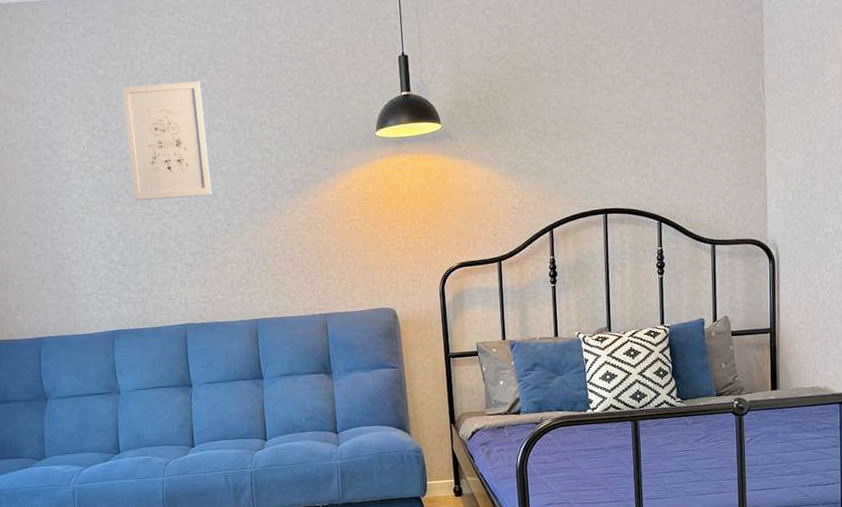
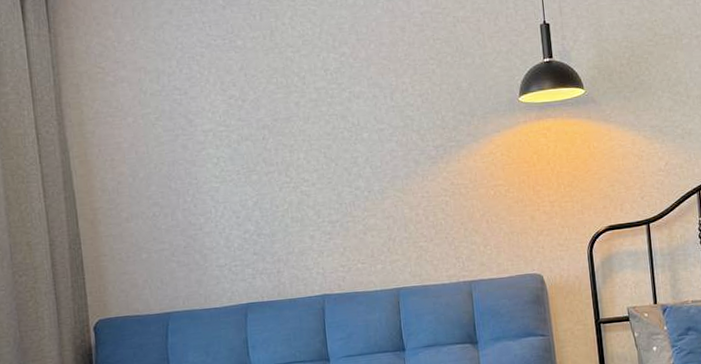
wall art: present [122,81,212,202] -> none [261,50,352,170]

